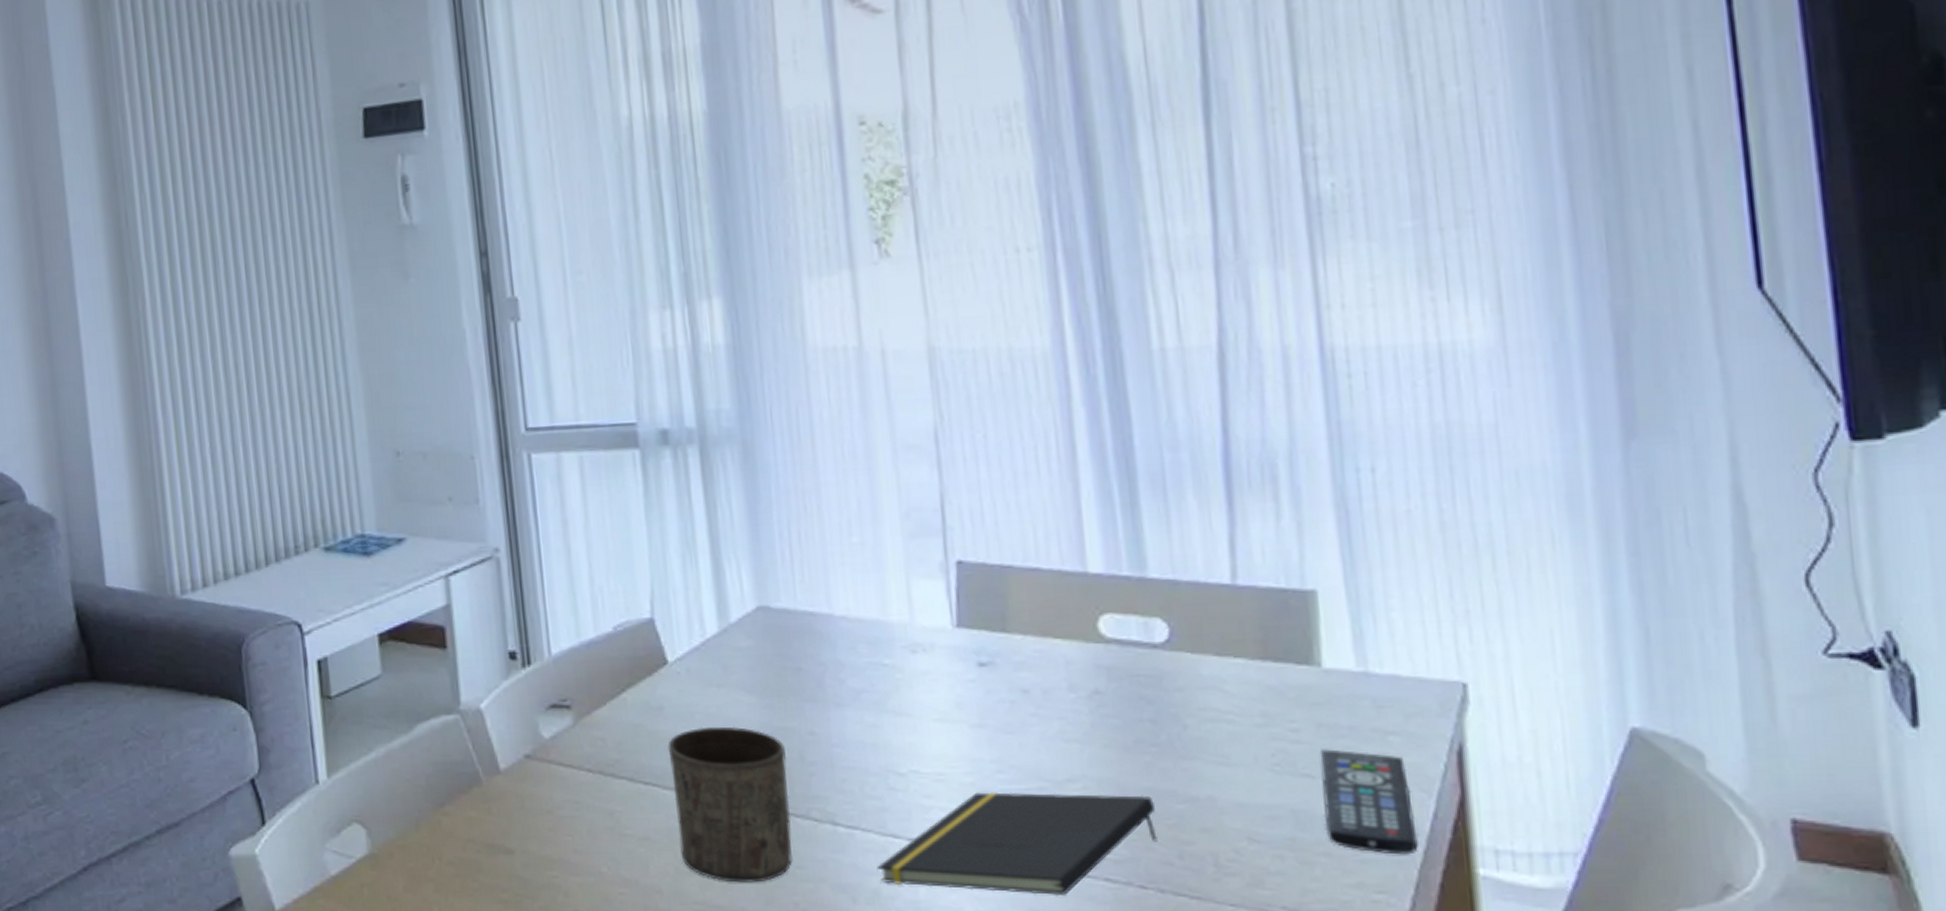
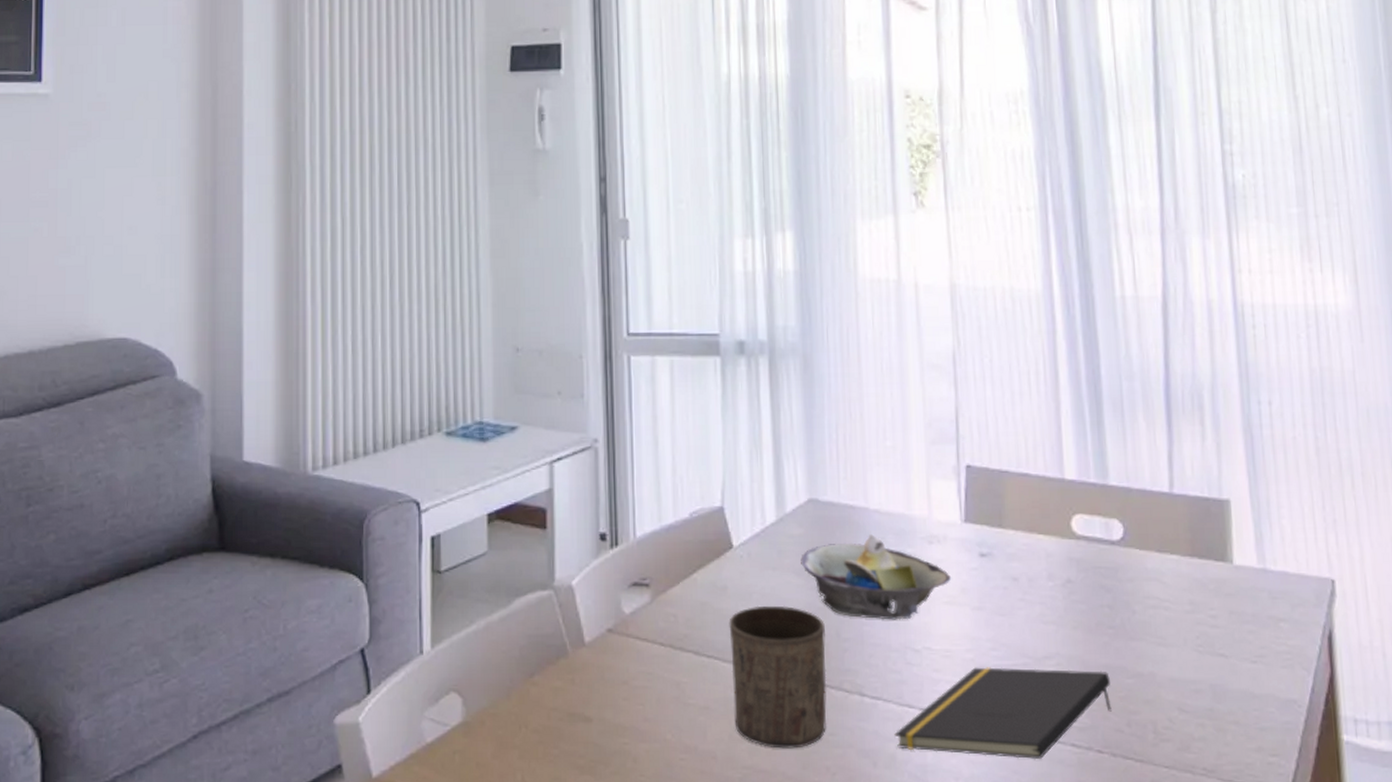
decorative bowl: none [751,643,943,741] -> present [801,533,952,620]
remote control: present [1319,749,1418,855] -> none [1231,633,1301,723]

